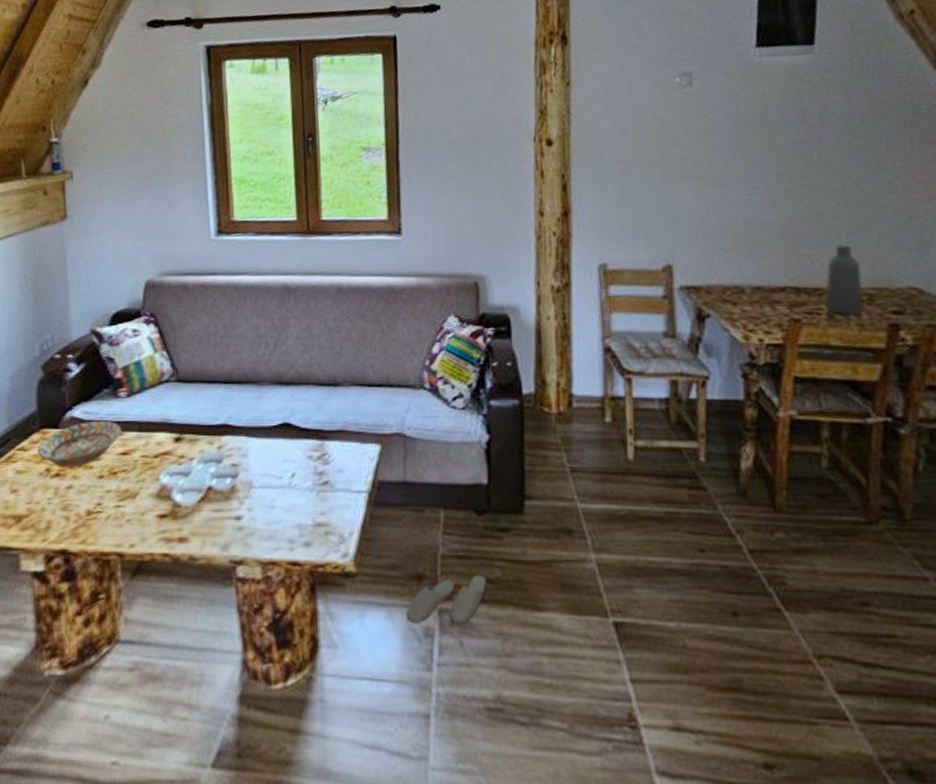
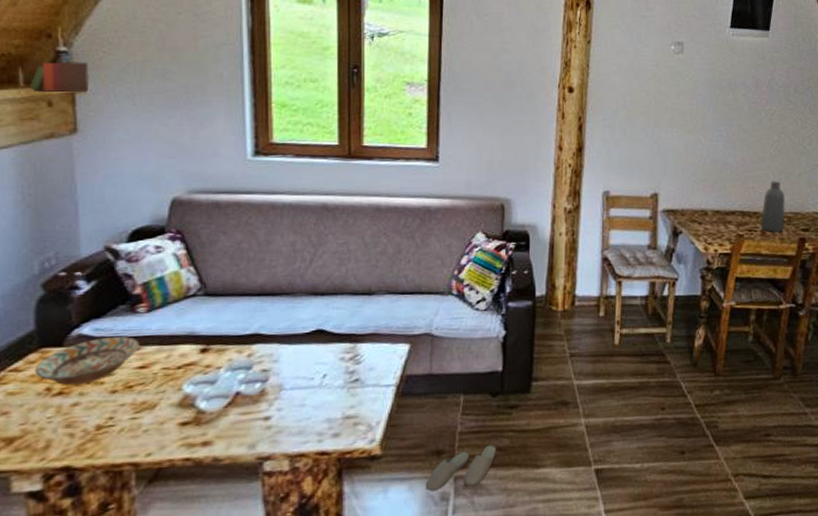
books: none [29,150,75,182] -> present [29,60,89,93]

